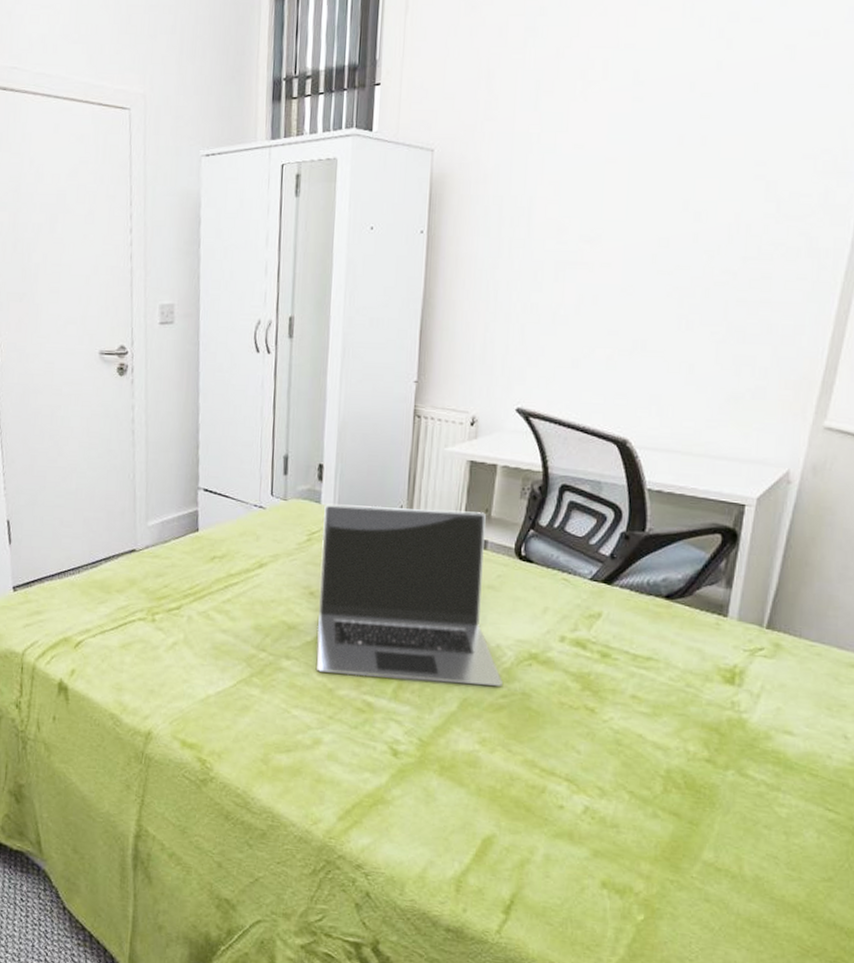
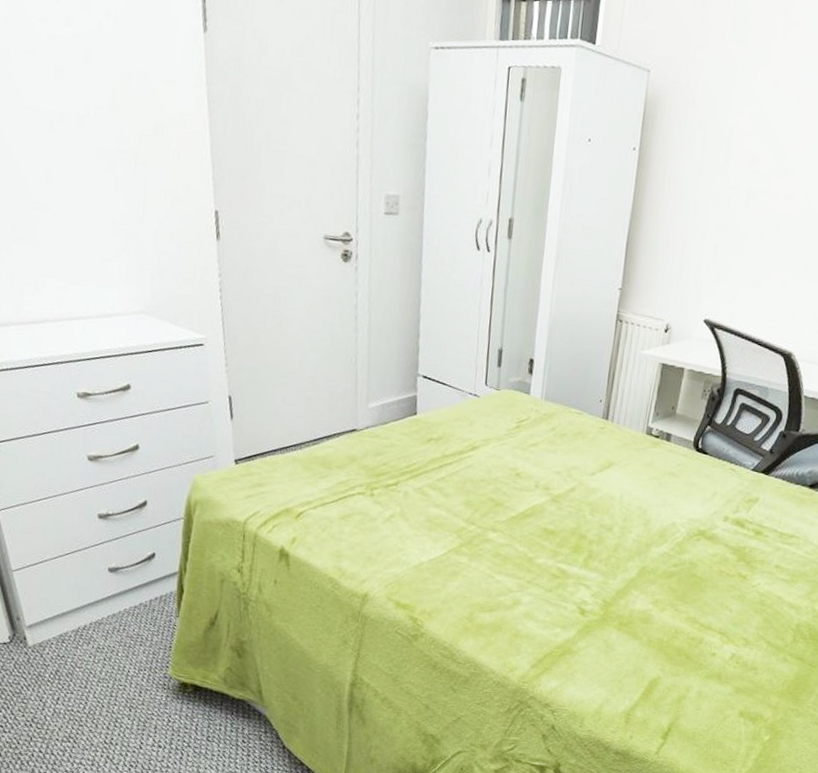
laptop: present [316,503,503,686] -> none [519,395,675,557]

